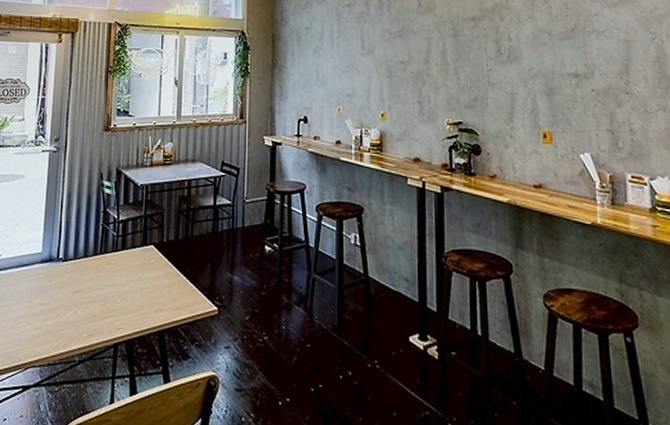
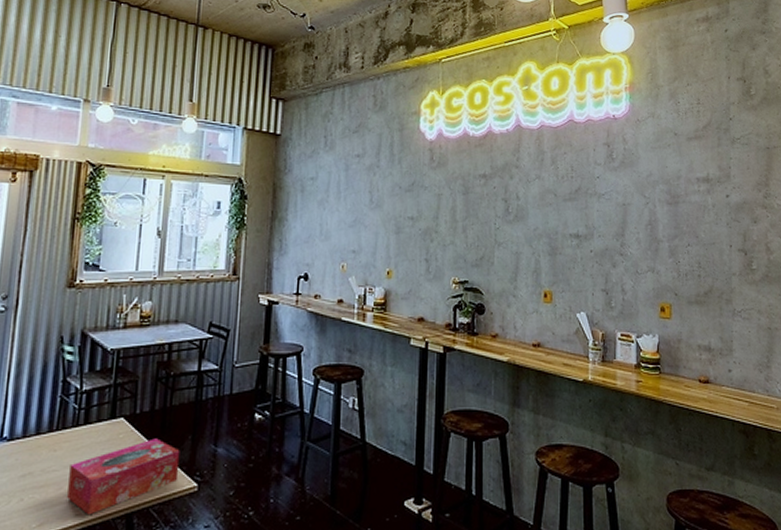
tissue box: none [111,265,202,330] -> present [67,438,180,516]

